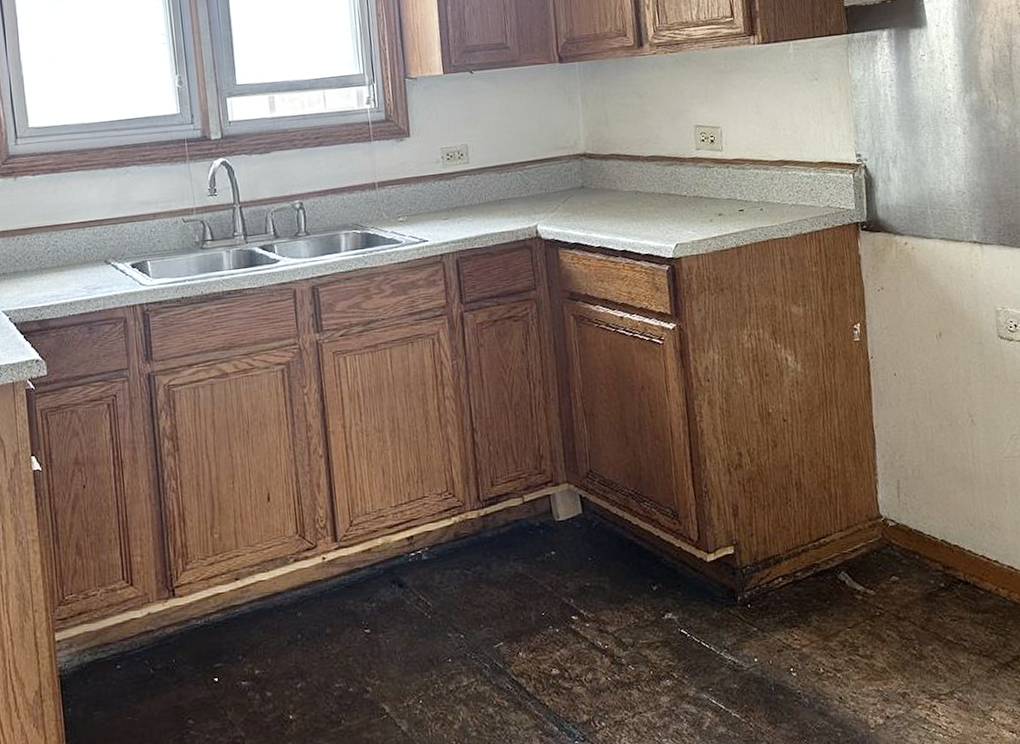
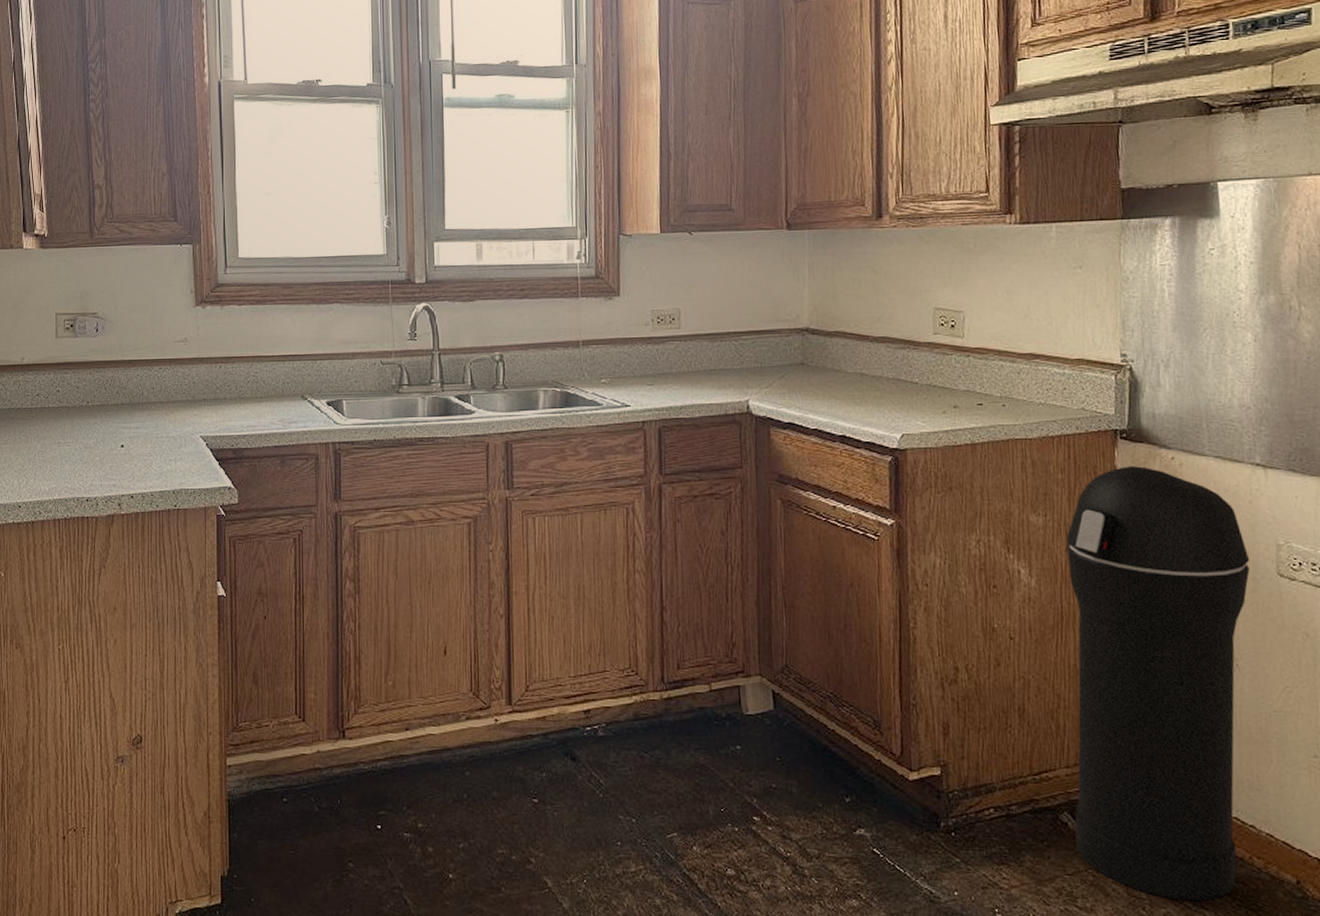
trash can: none [823,253,987,637] -> present [1066,466,1250,902]

